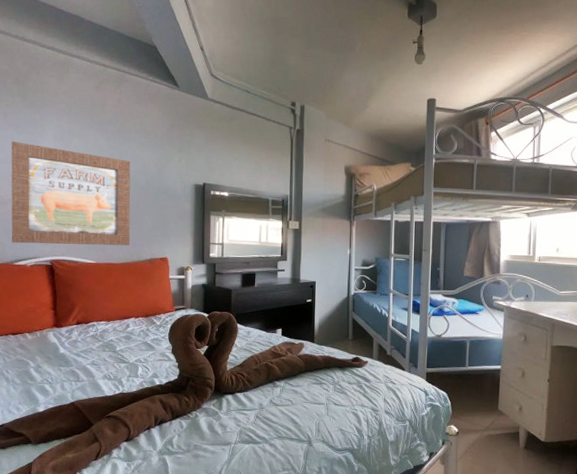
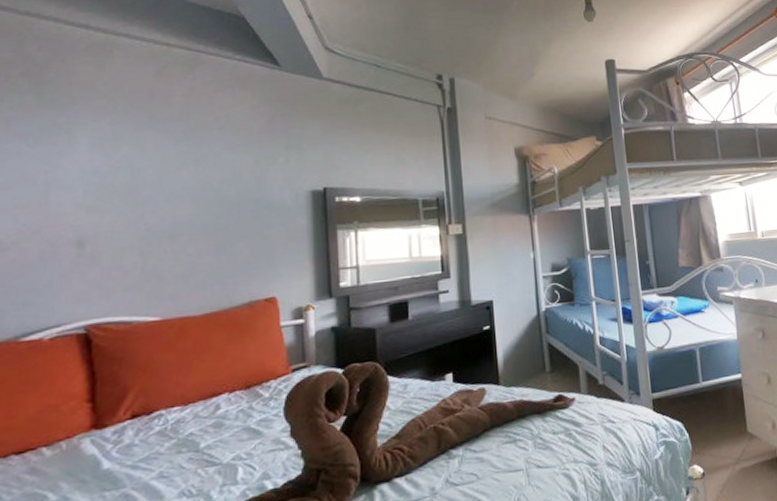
wall art: present [11,141,131,246] -> none [15,157,217,308]

